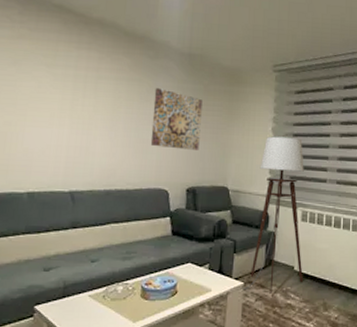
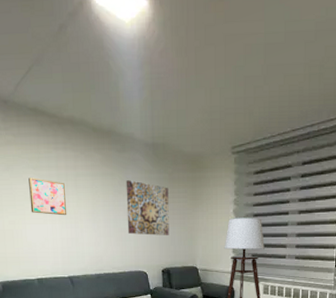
wall art: none [34,75,82,121] -> present [28,178,67,216]

